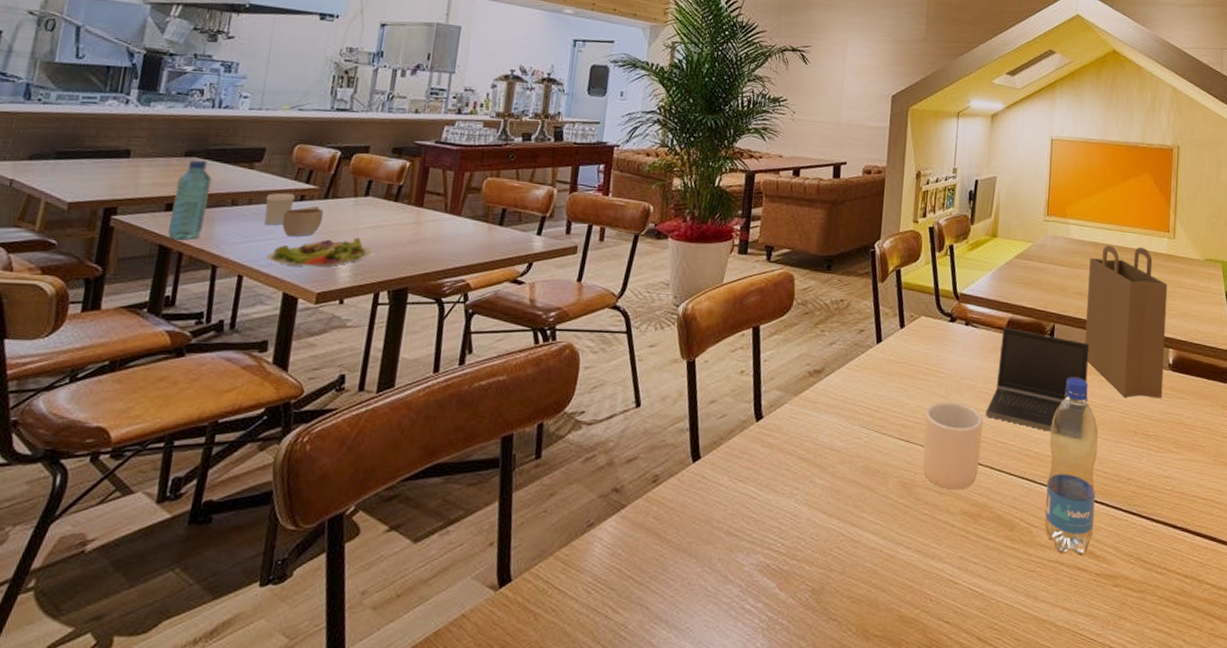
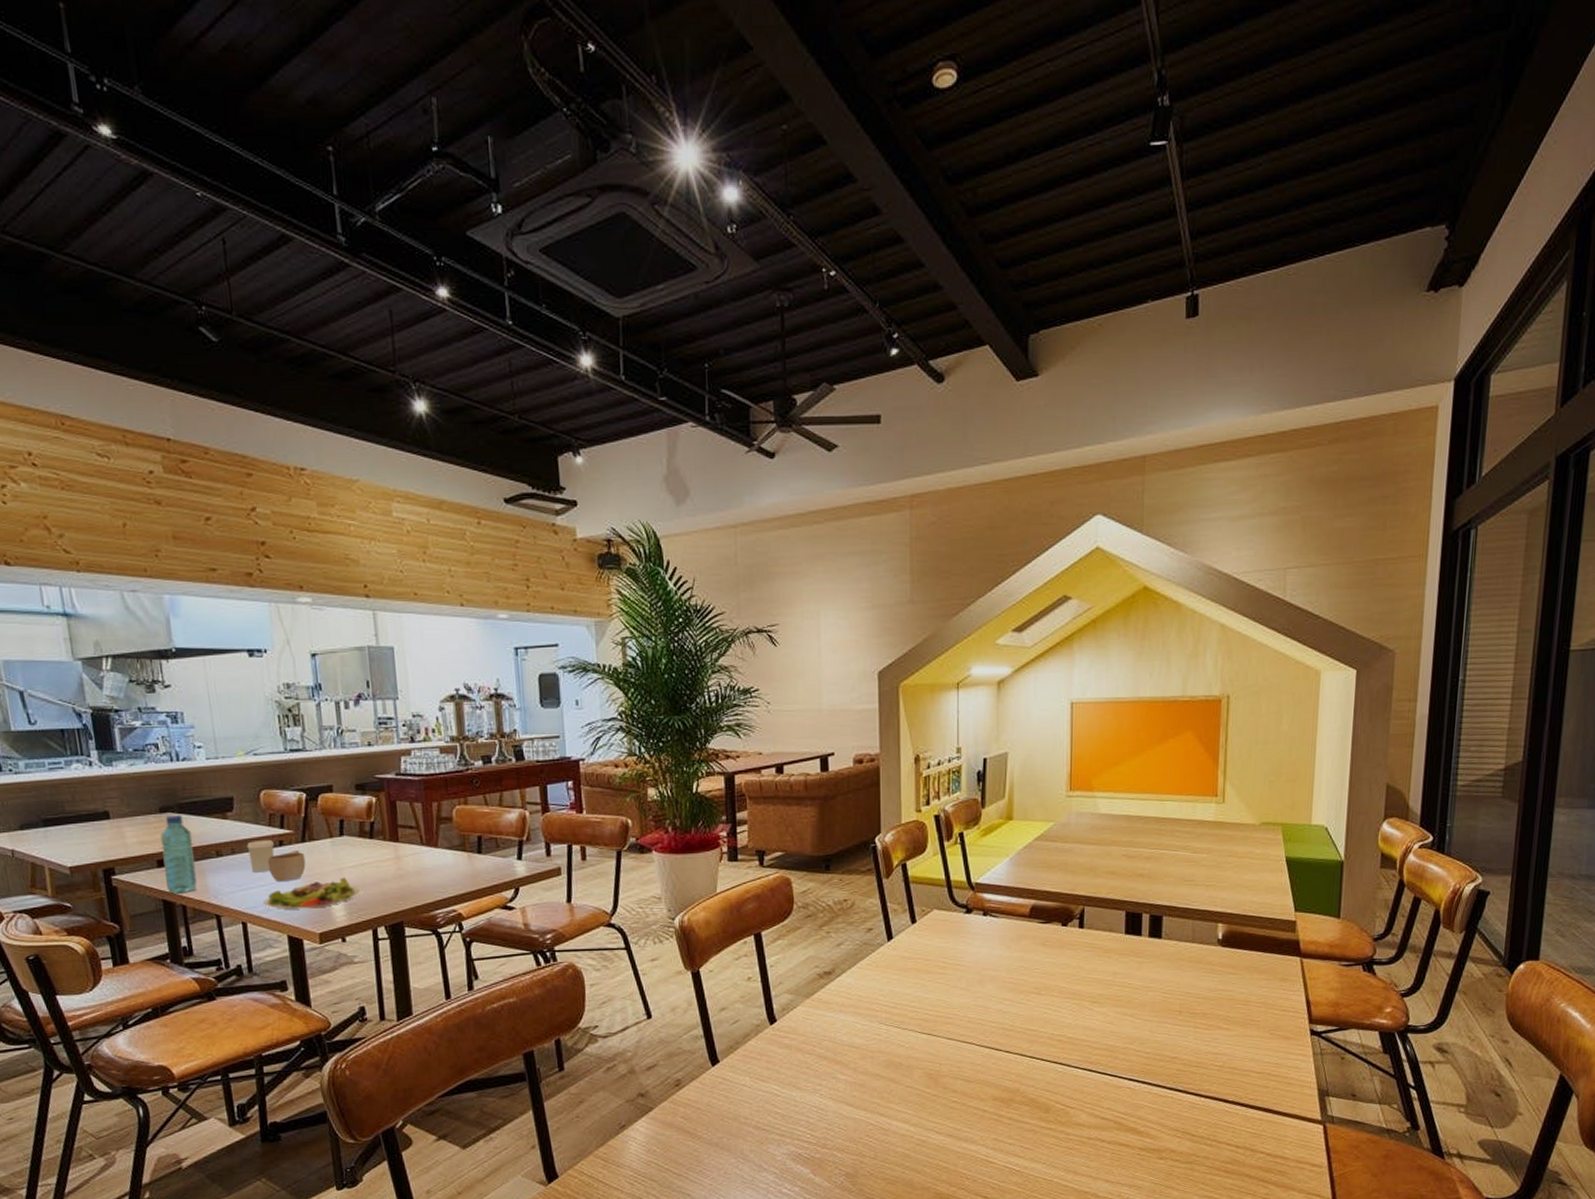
mug: present [922,401,984,490] -> none [946,993,1010,1078]
laptop computer: present [985,328,1089,431] -> none [1012,915,1125,1016]
bottle: present [1044,378,1099,555] -> none [1082,961,1139,1132]
shopping bag: present [1085,245,1168,398] -> none [1120,816,1216,977]

